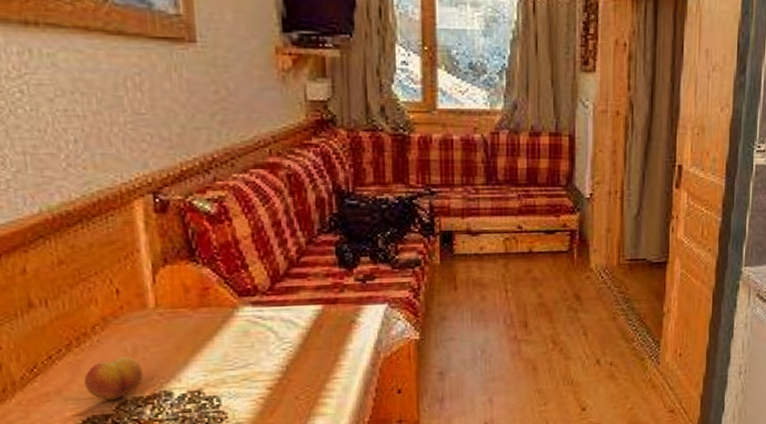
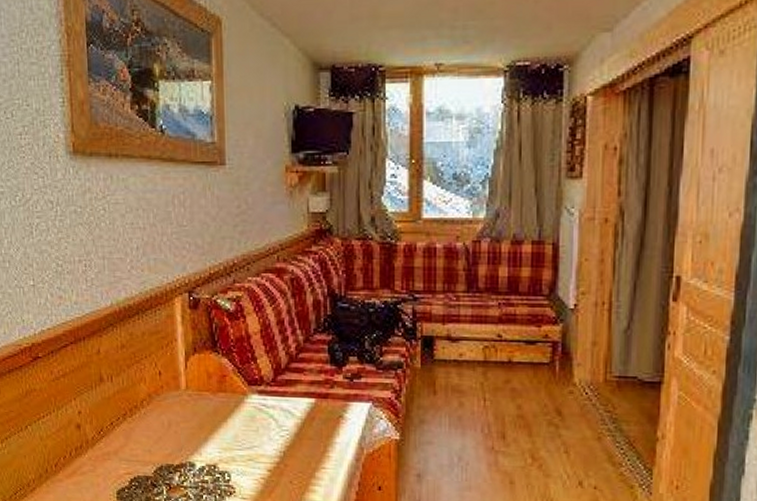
fruit: present [84,357,144,400] -> none [133,429,175,464]

